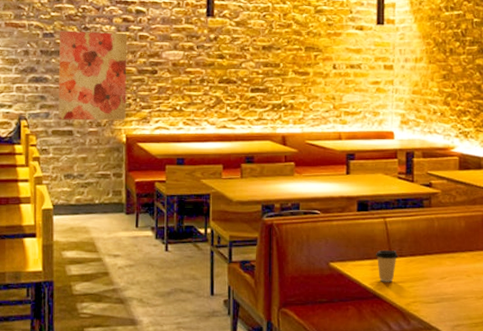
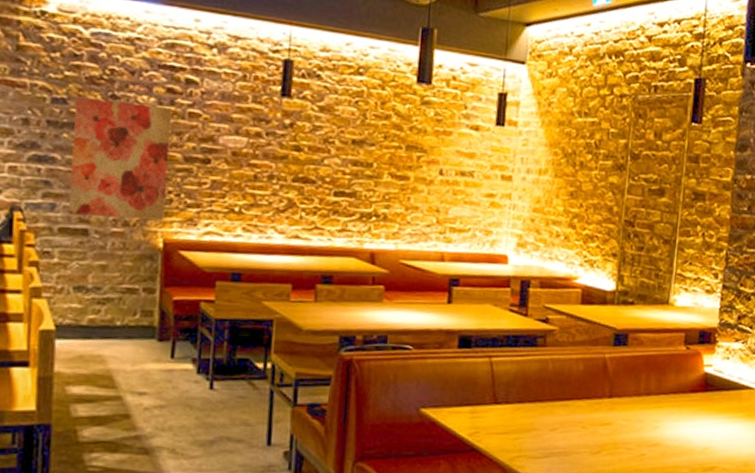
coffee cup: present [376,250,399,282] -> none [477,395,504,433]

